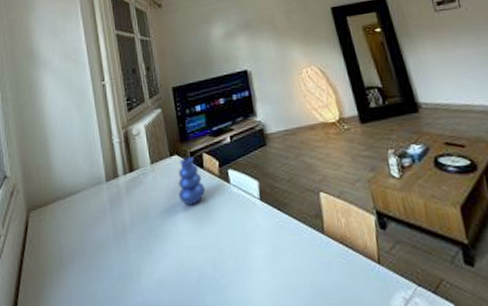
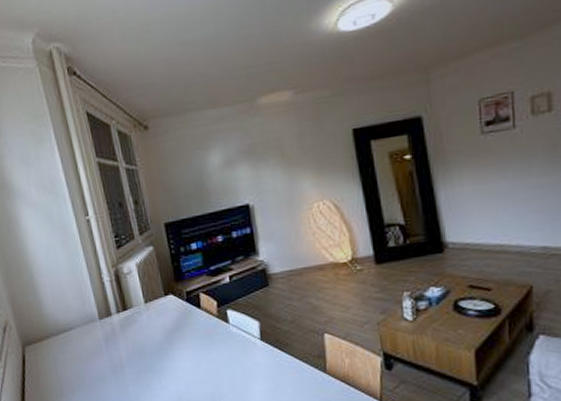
vase: present [178,157,206,206] -> none [174,297,204,344]

